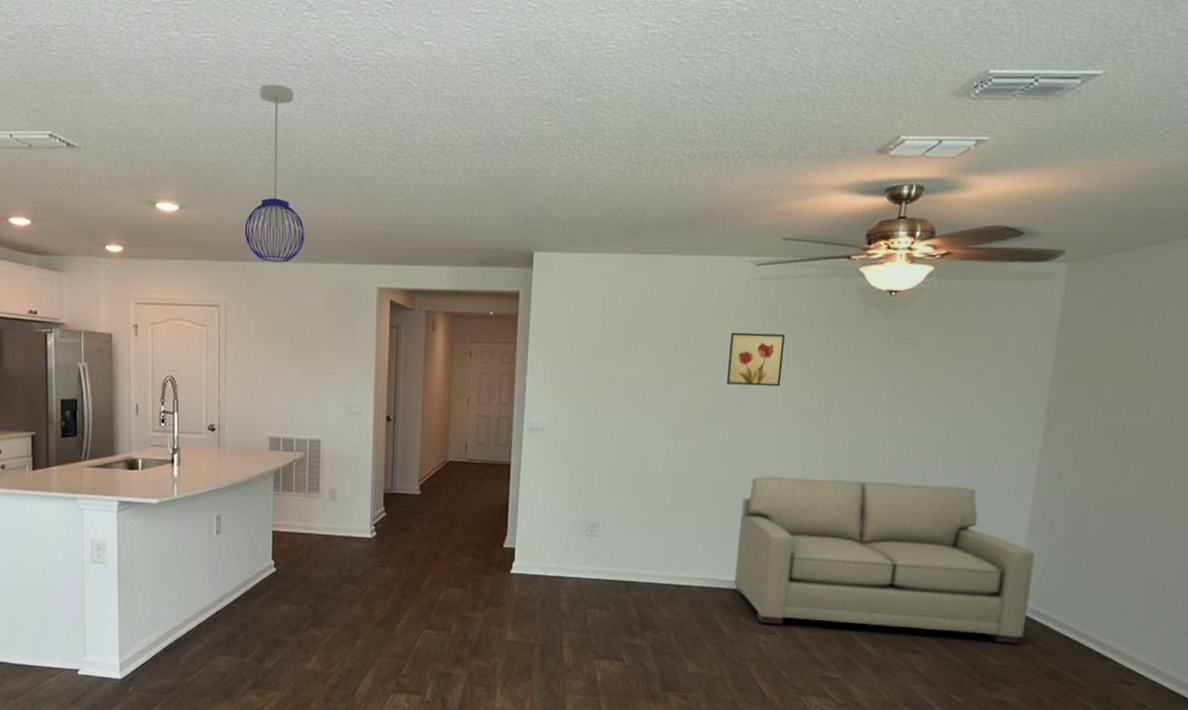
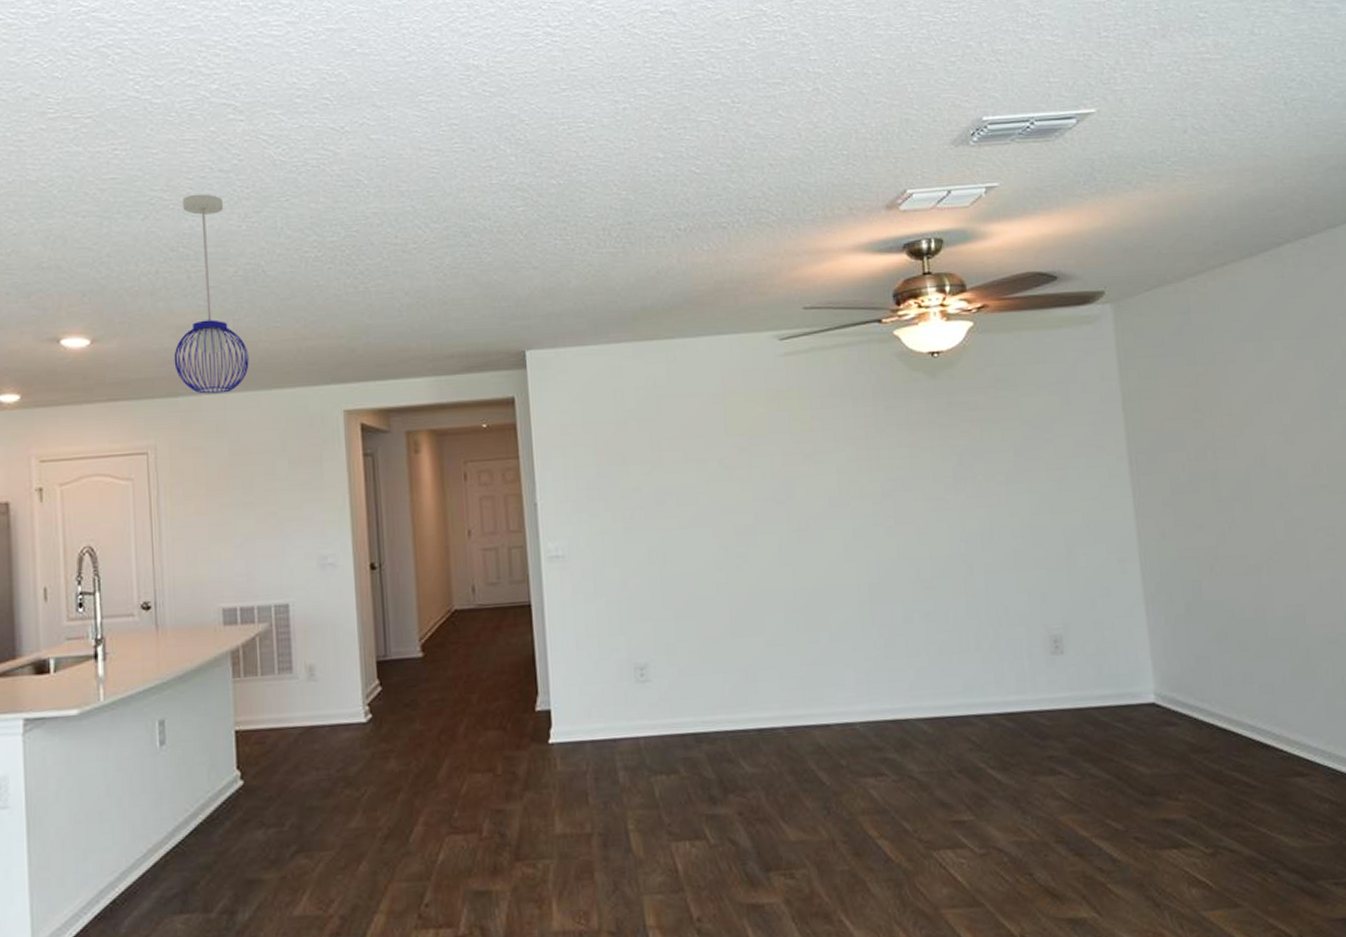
wall art: present [727,332,786,387] -> none [766,413,833,477]
sofa: present [733,476,1035,644] -> none [814,564,1172,763]

